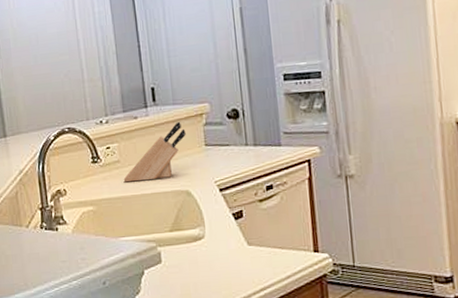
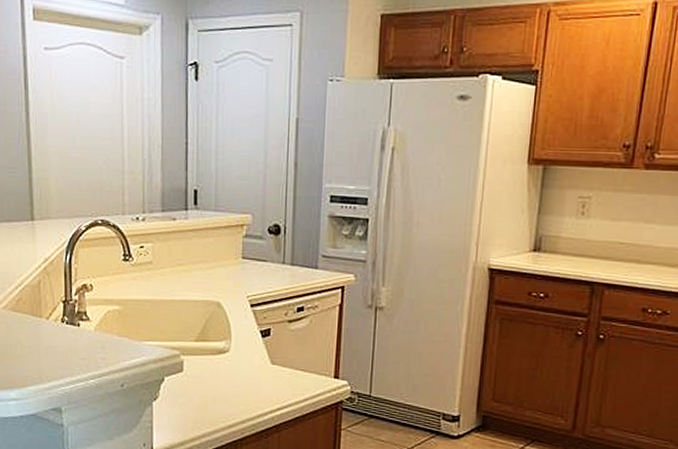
knife block: present [123,122,186,183] -> none [154,230,224,287]

